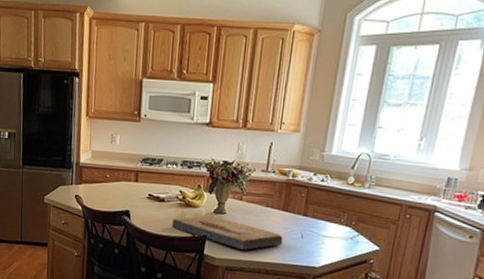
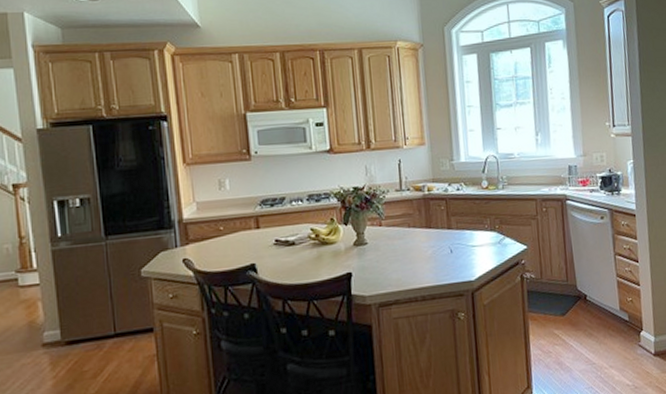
fish fossil: present [172,216,283,251] -> none [308,249,433,281]

